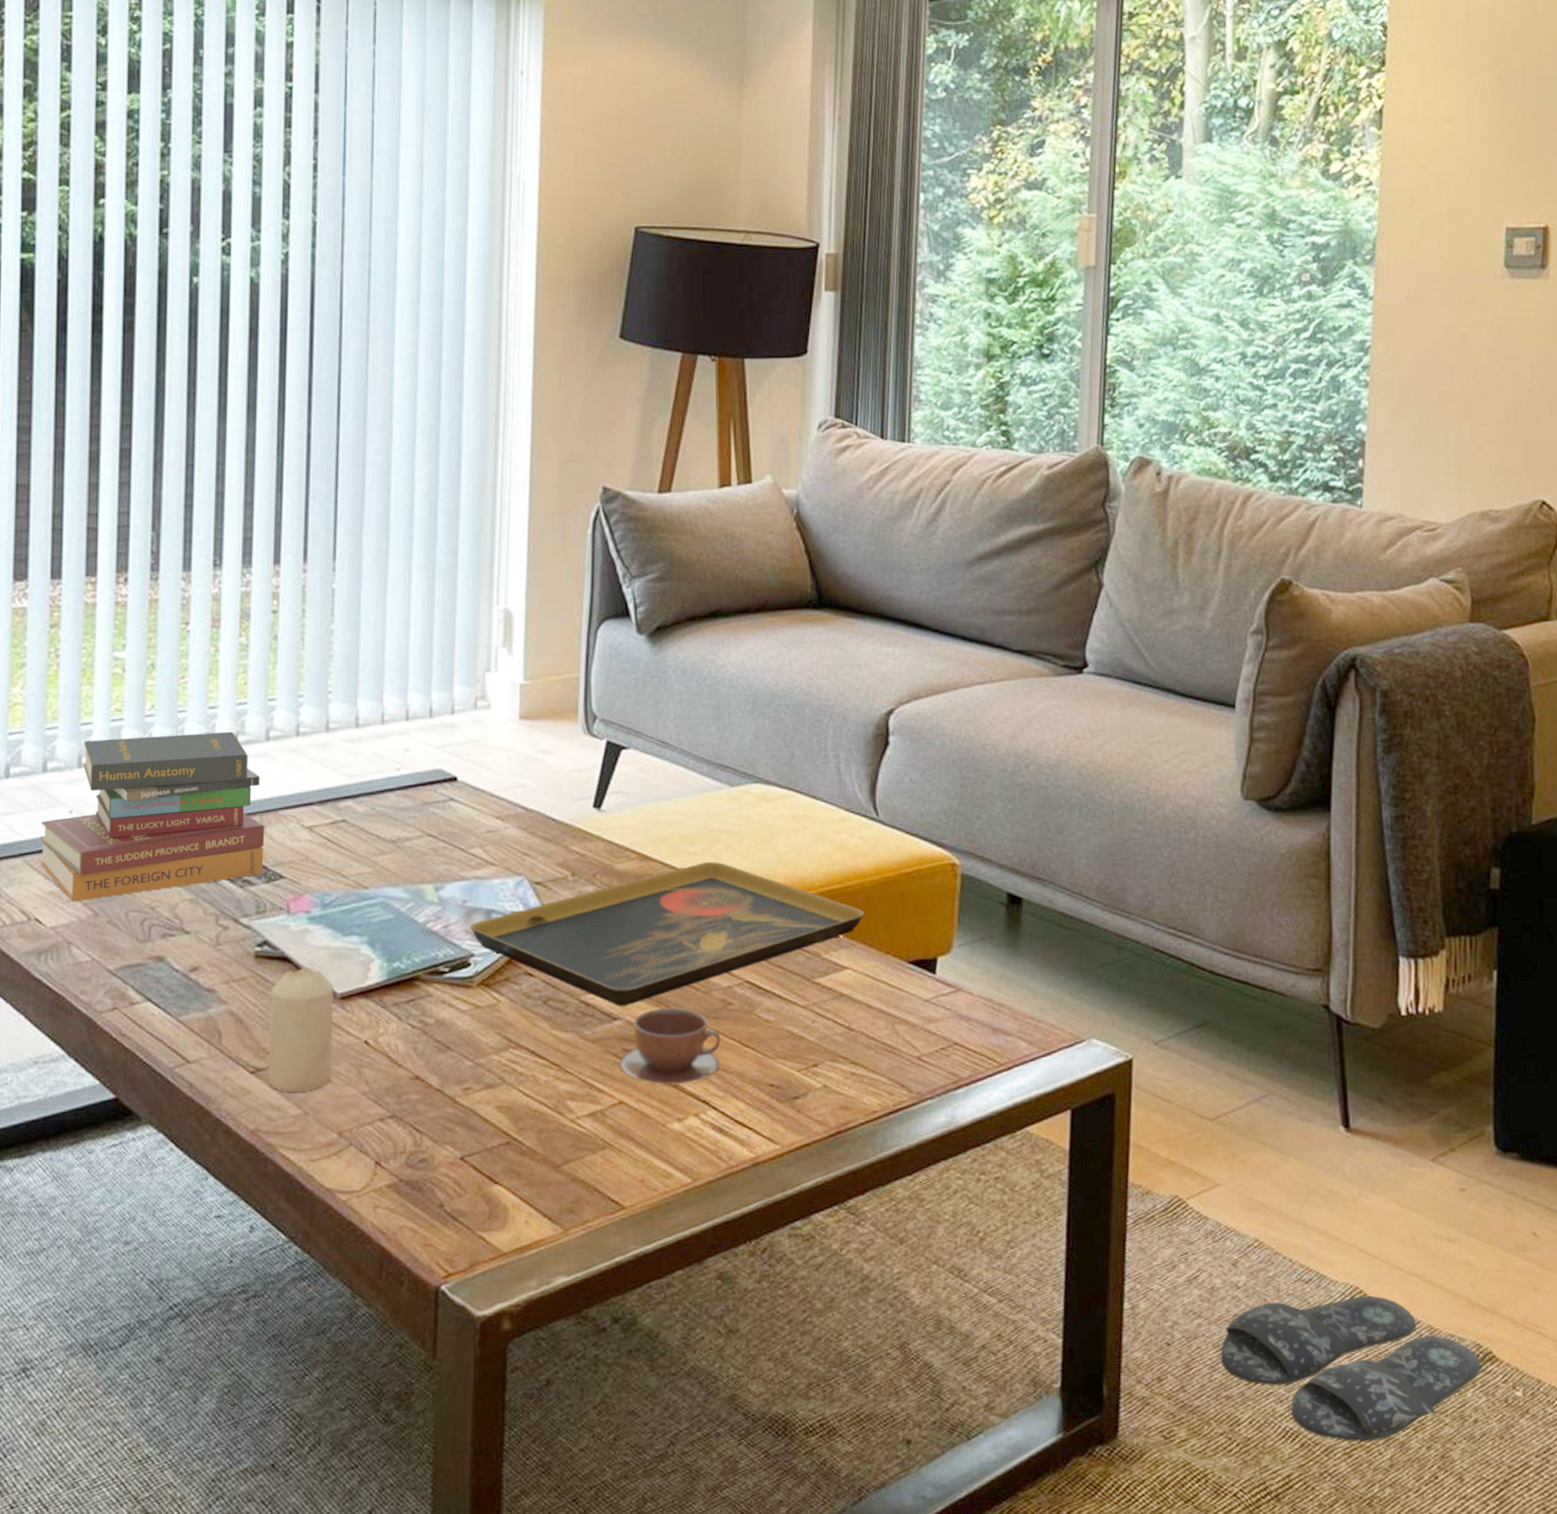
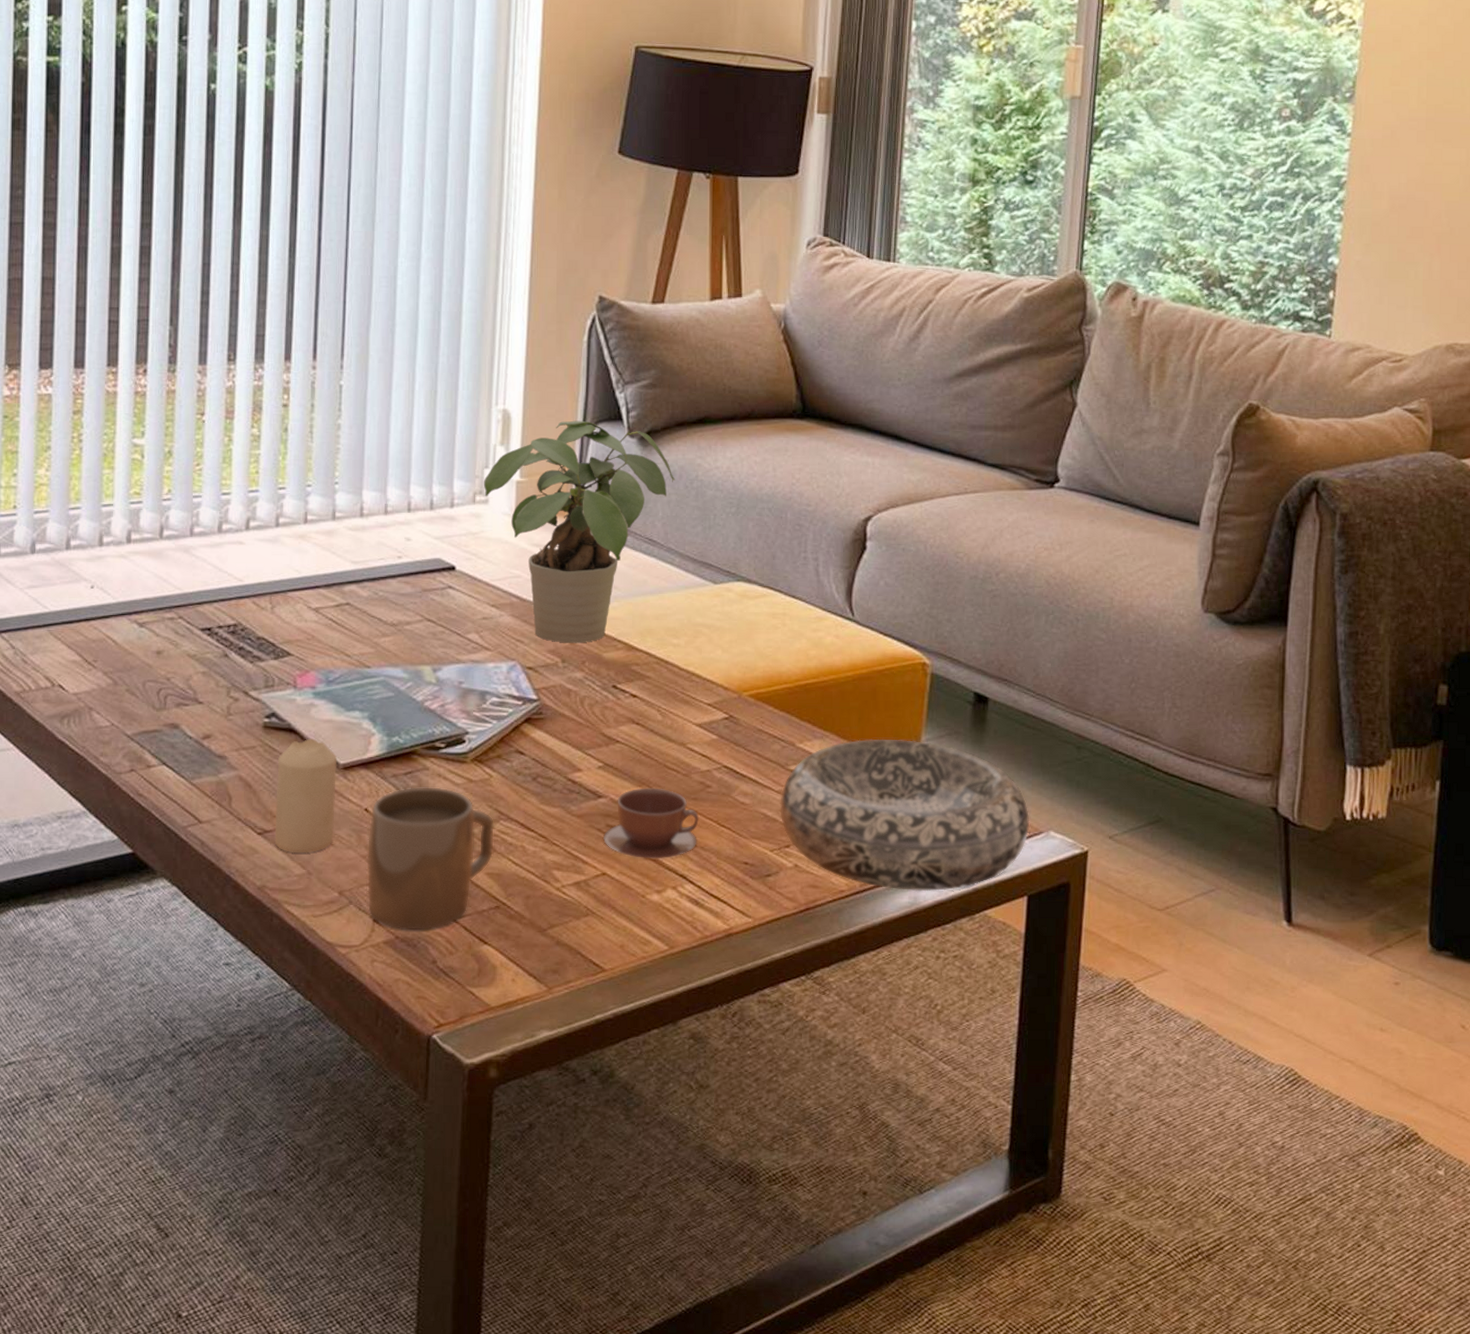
books: present [39,731,265,902] -> none [63,516,274,671]
mug: none [367,1014,504,1172] -> present [366,786,495,931]
decorative tray: present [470,861,865,1006] -> none [466,653,839,785]
potted plant: none [485,618,687,855] -> present [483,420,675,643]
decorative bowl: none [806,946,1071,1109] -> present [780,739,1030,891]
slippers: present [1221,1295,1481,1441] -> none [1161,1077,1406,1209]

